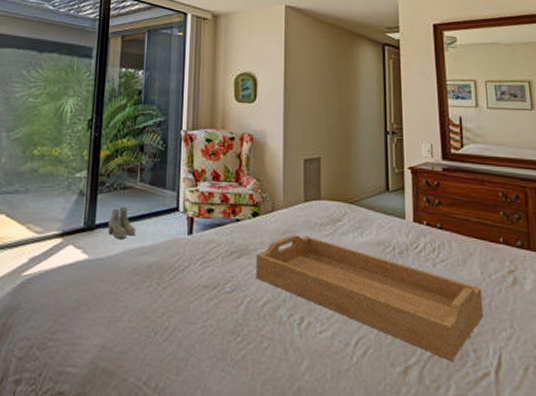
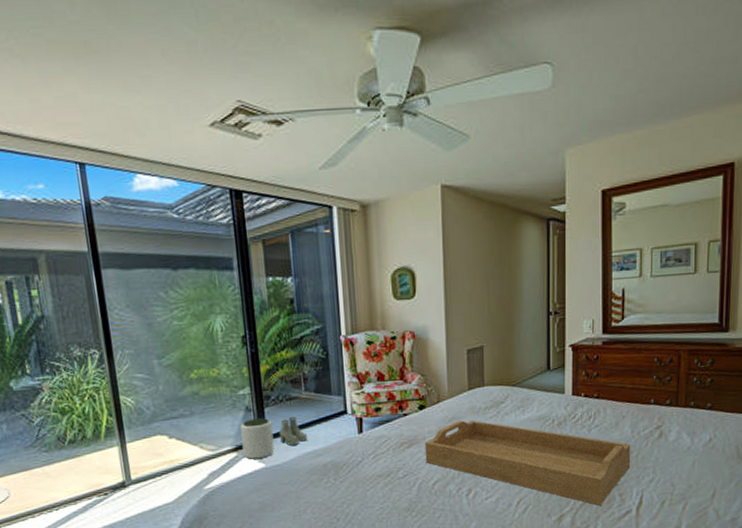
plant pot: none [68,204,103,249] -> present [240,418,275,459]

